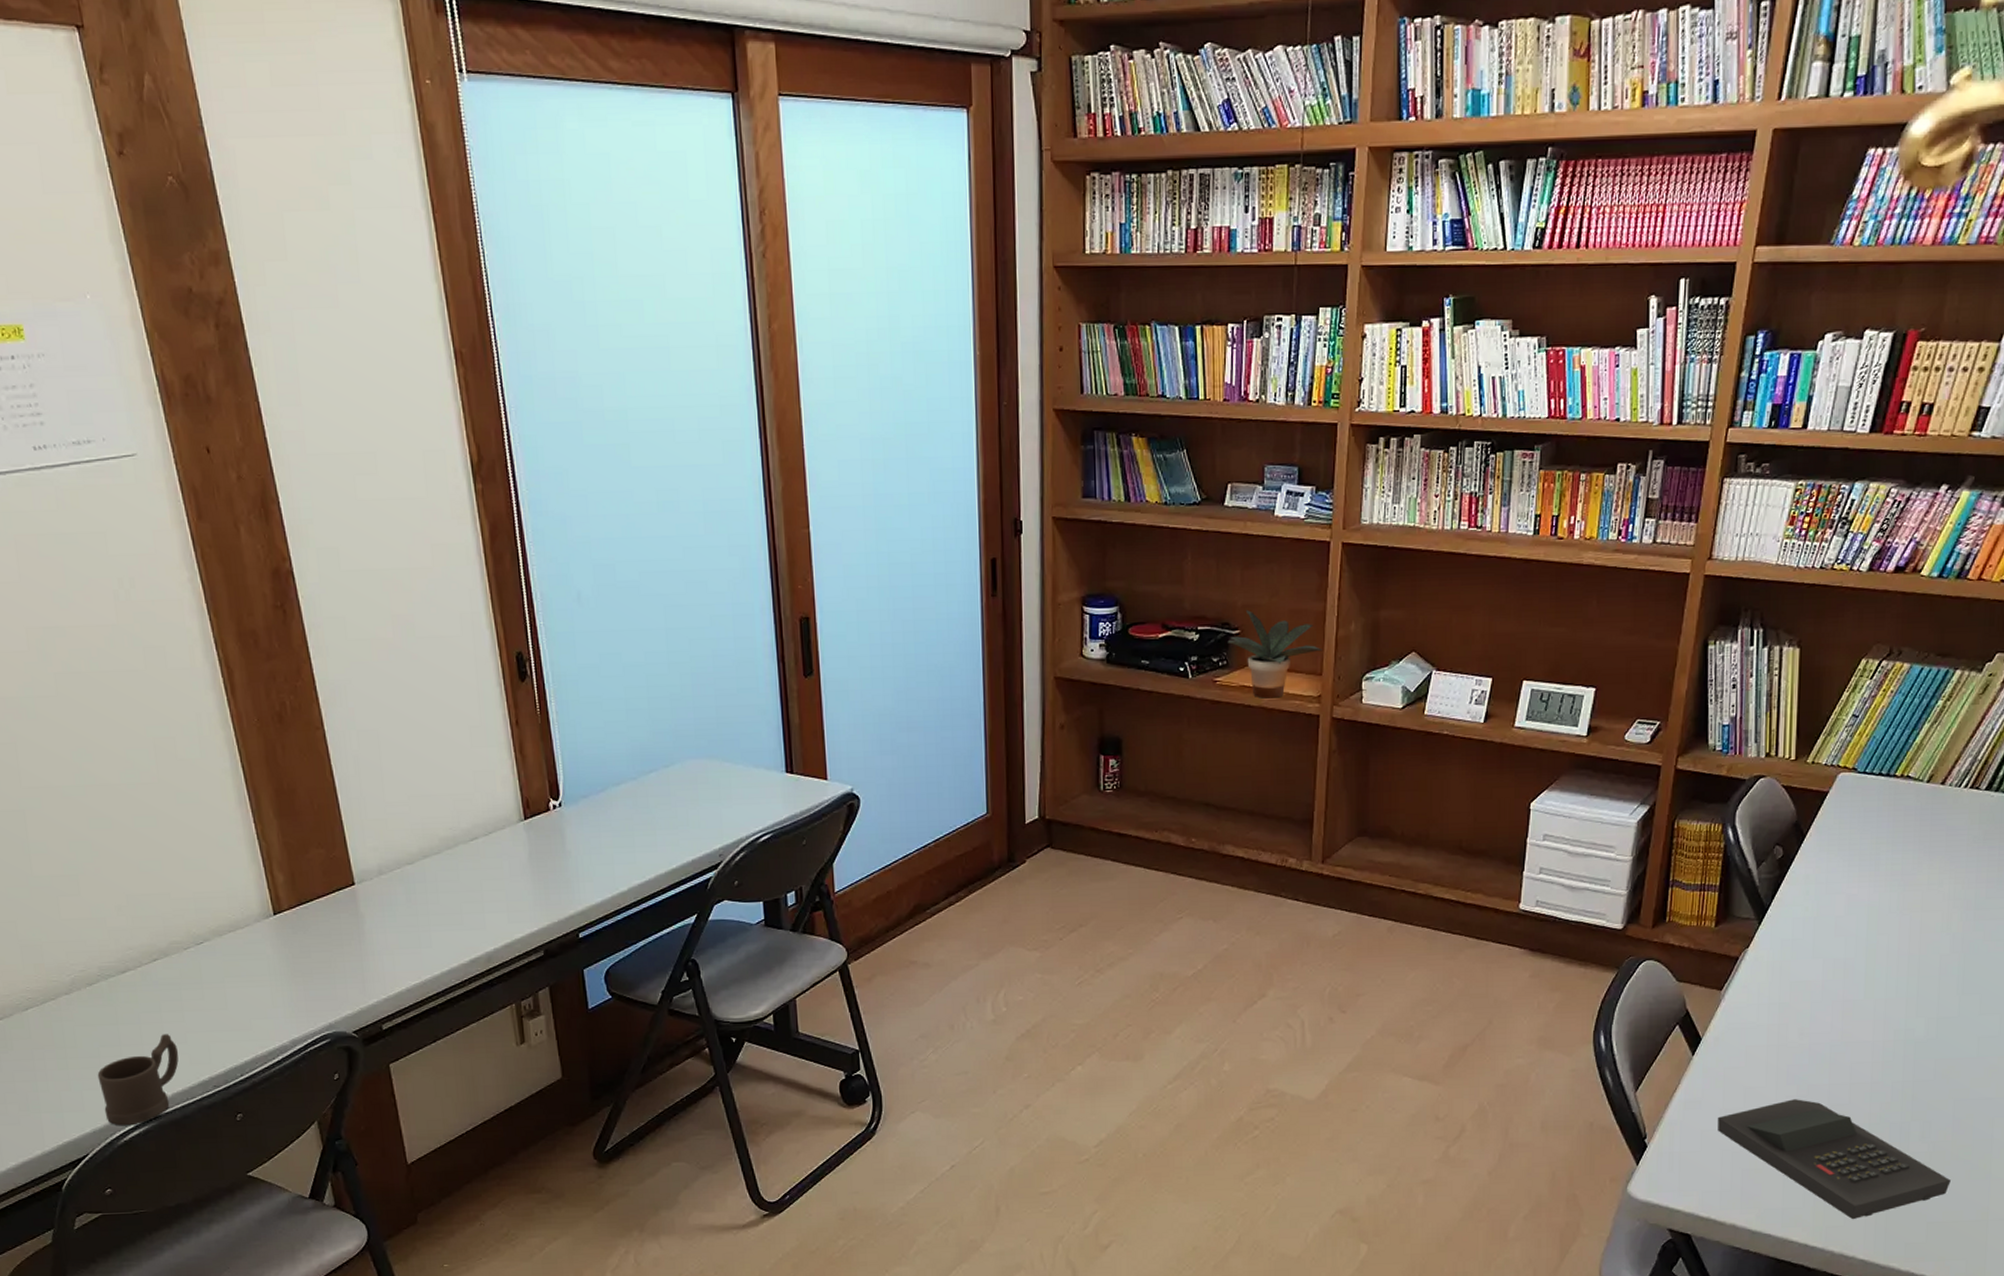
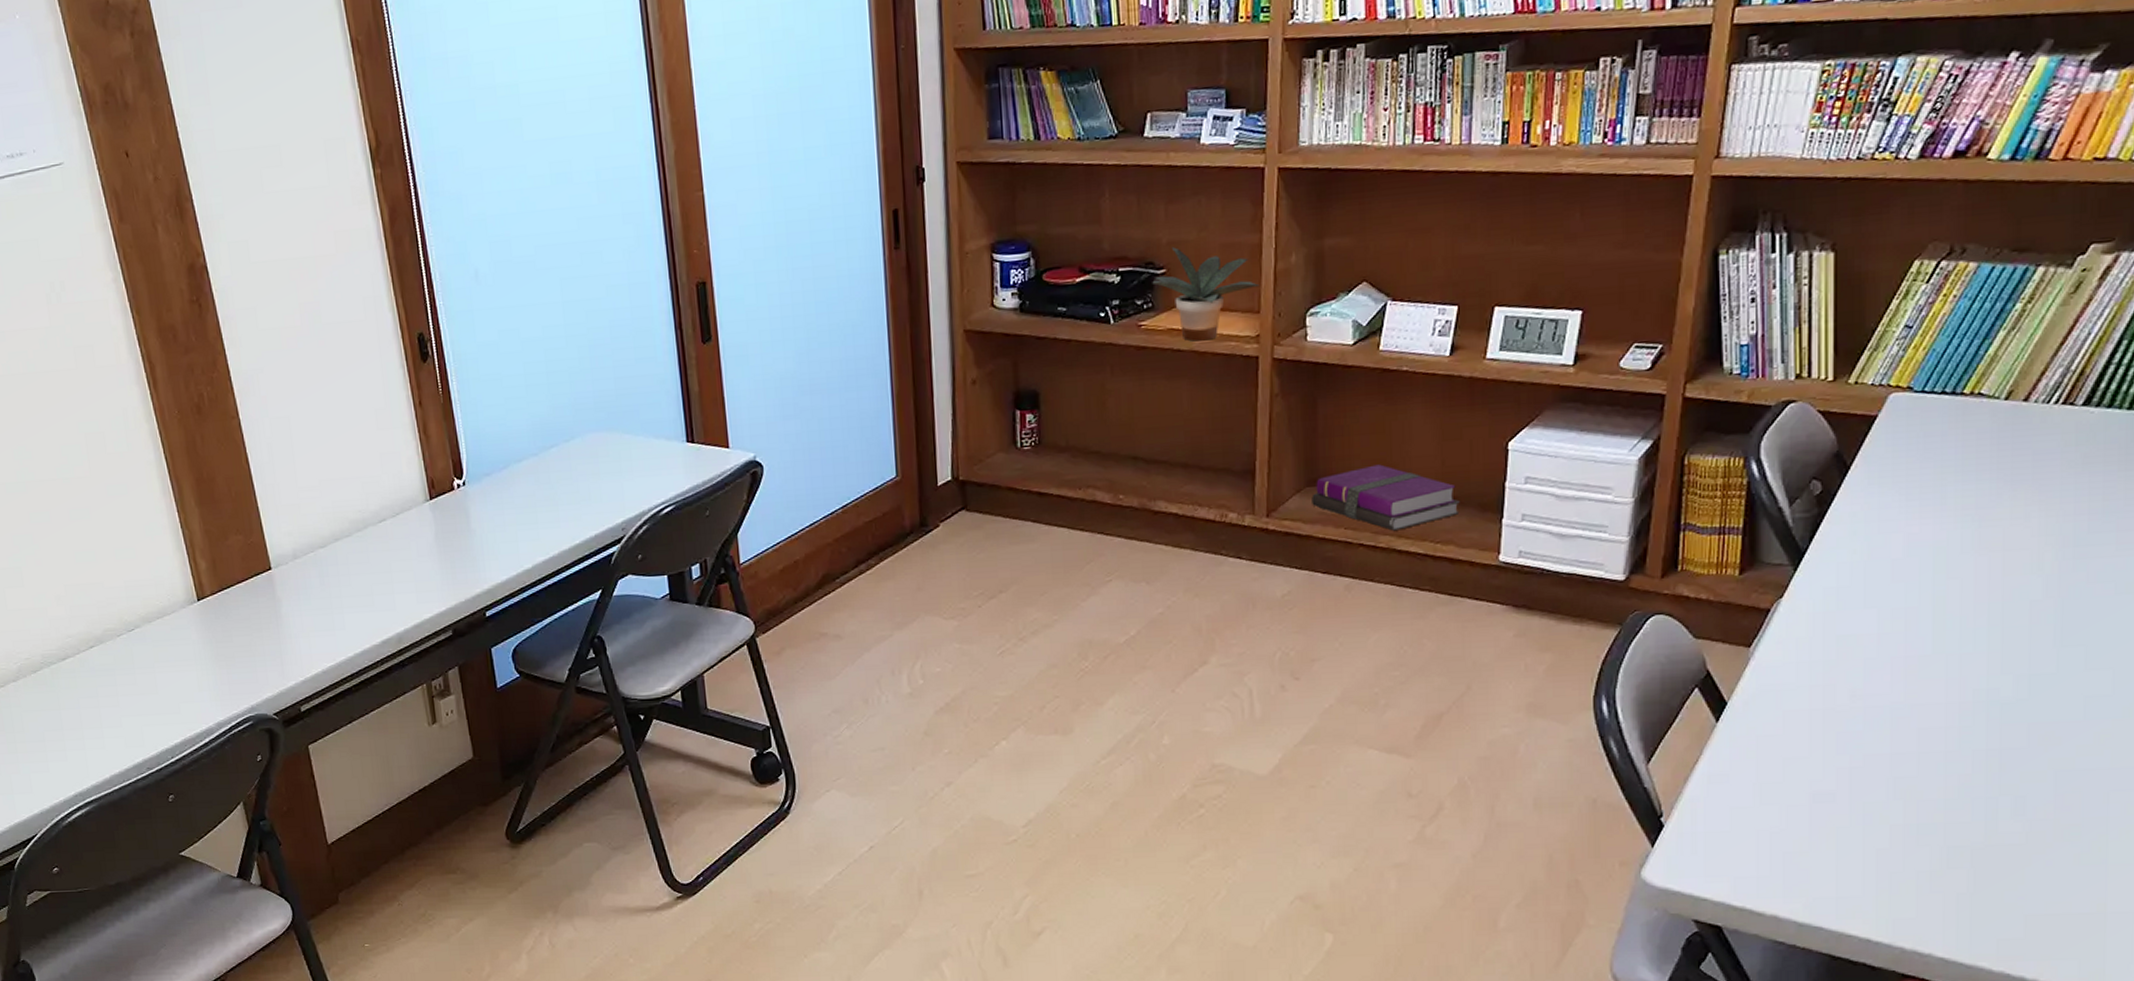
mug: present [97,1034,179,1126] -> none [43,718,115,807]
notebook: none [1362,818,1488,879] -> present [1312,464,1460,531]
calculator: present [1718,1099,1951,1220] -> none [1751,771,2054,911]

